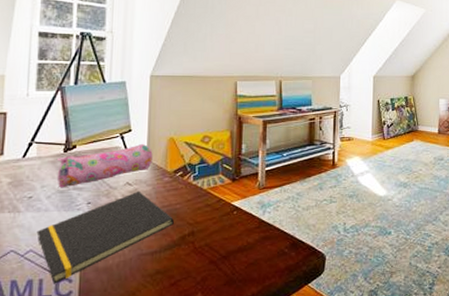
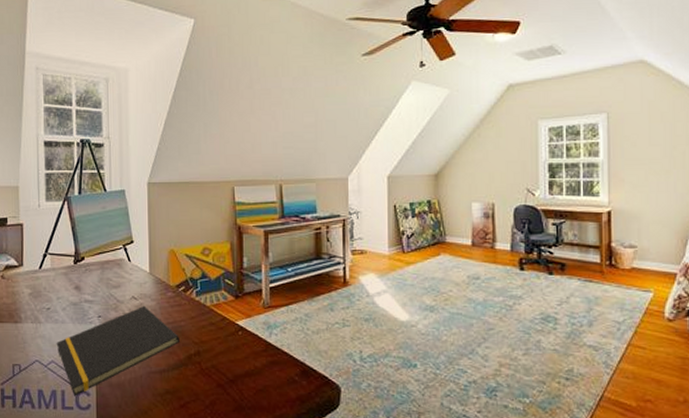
pencil case: present [56,143,153,188] -> none [68,255,155,301]

